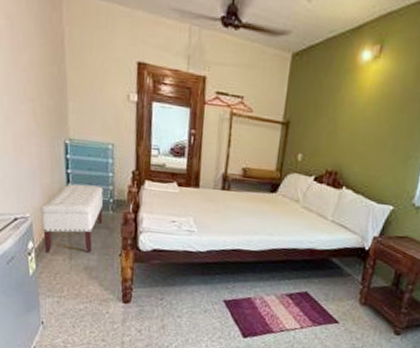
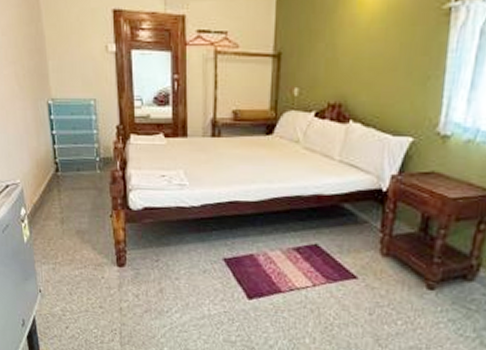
bench: present [39,184,104,253] -> none [29,144,91,219]

